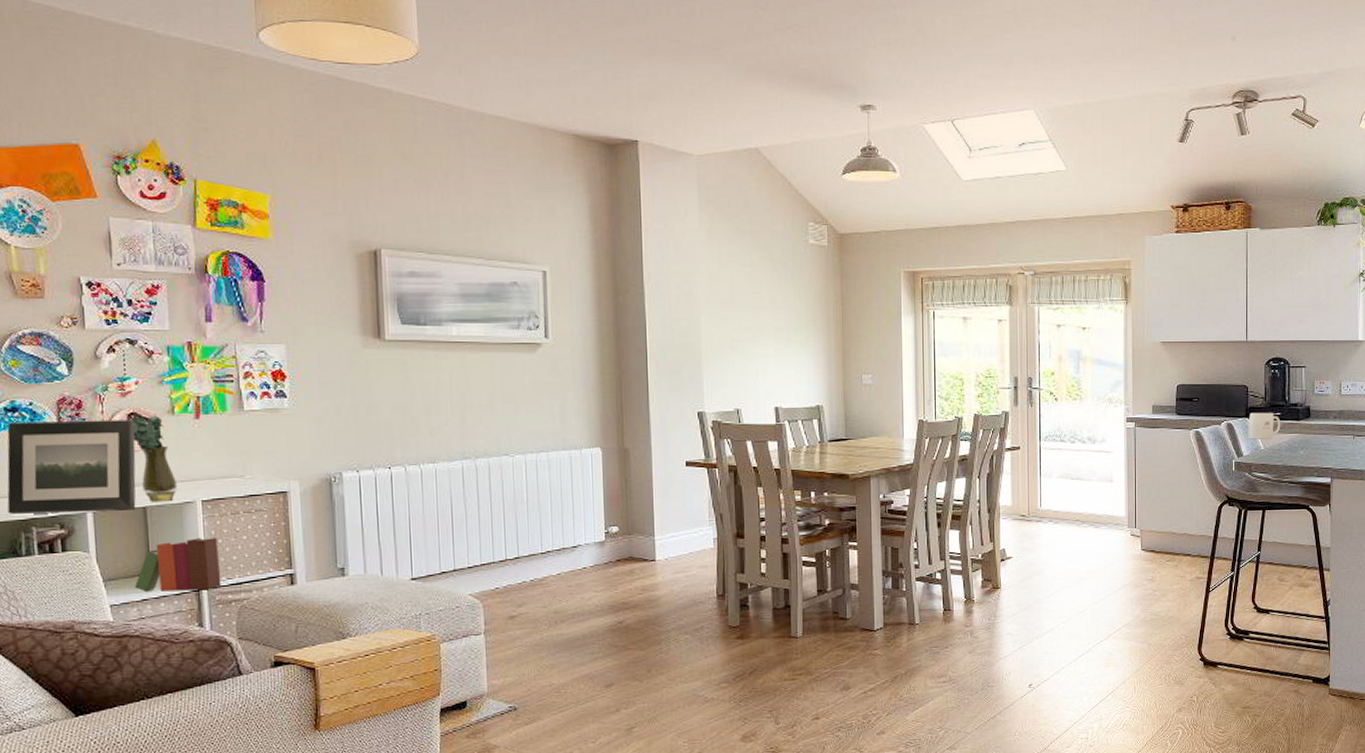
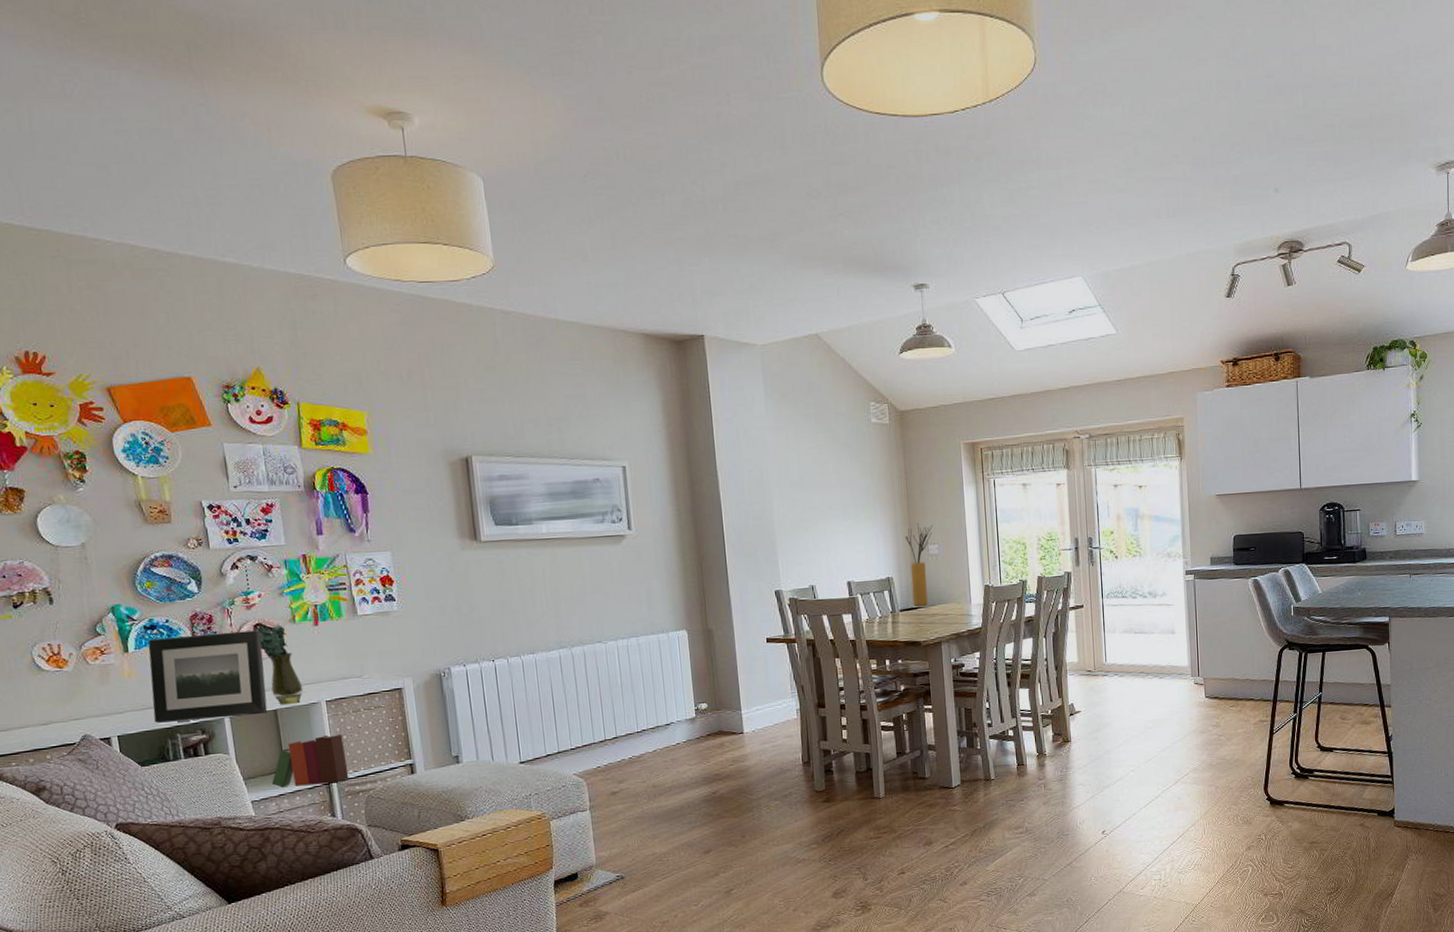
vase: none [838,351,868,437] -> present [905,523,933,606]
mug: present [1248,412,1281,440] -> none [1305,556,1338,584]

